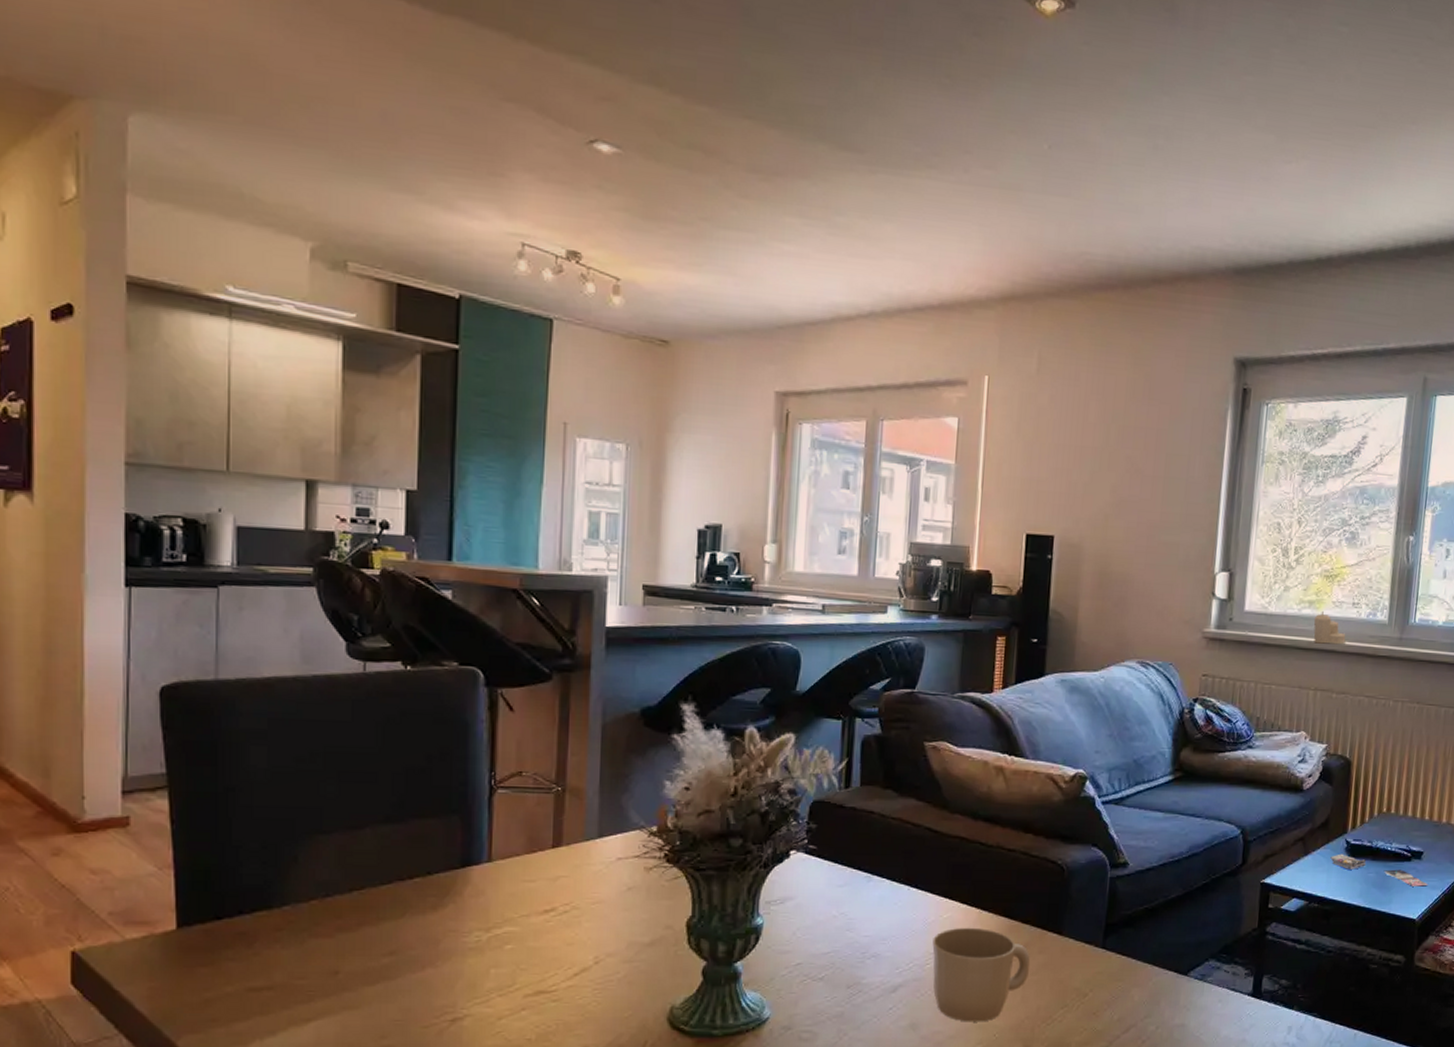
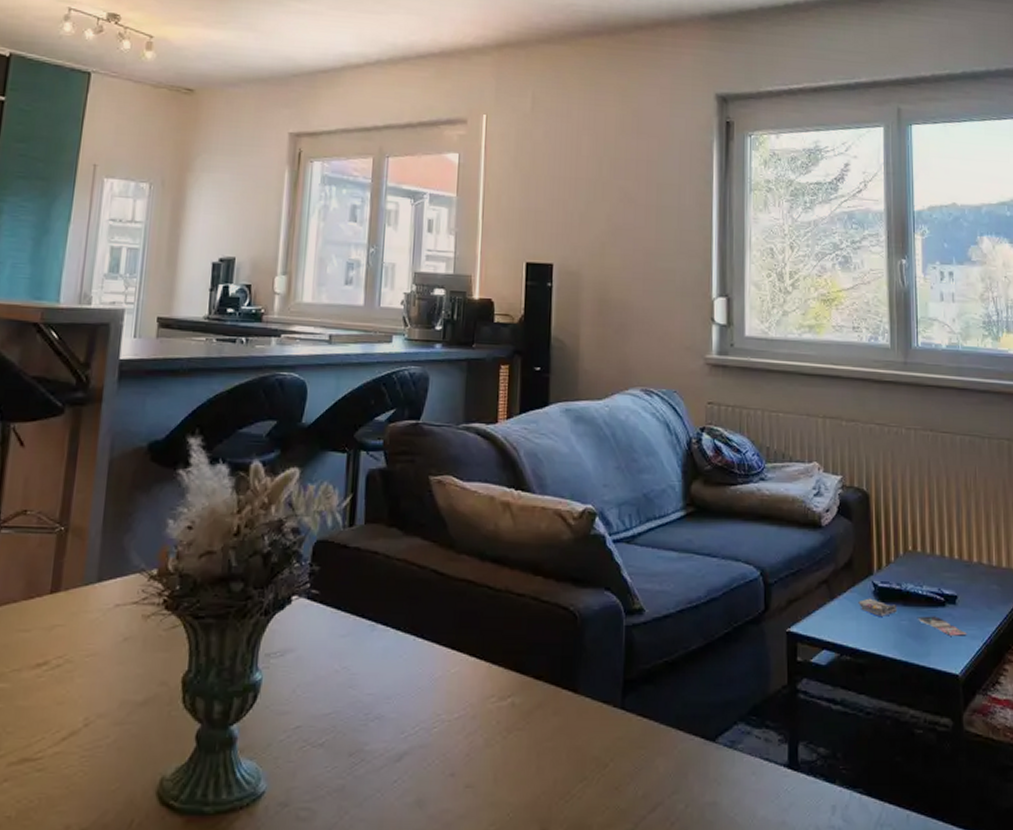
mug: present [932,927,1031,1022] -> none [439,683,545,798]
candle: present [1313,611,1346,645] -> none [815,336,850,370]

